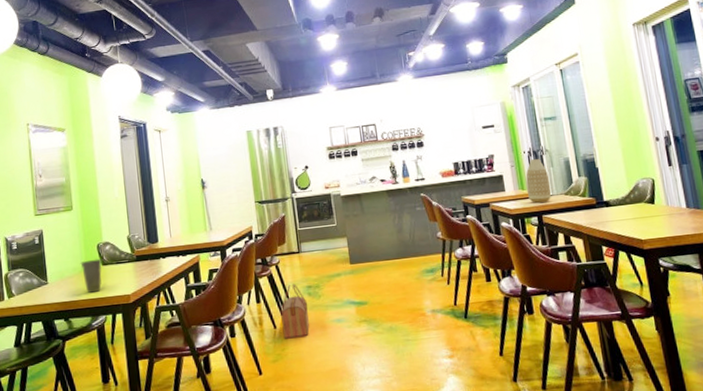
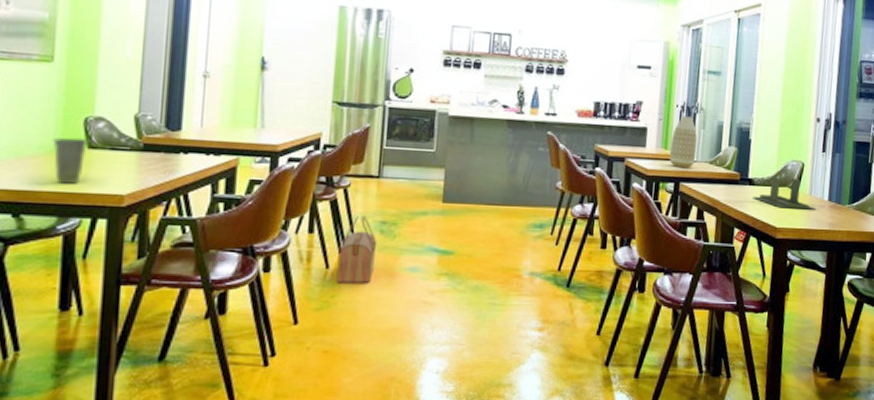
napkin holder: none [613,193,677,222] -> present [753,176,817,210]

